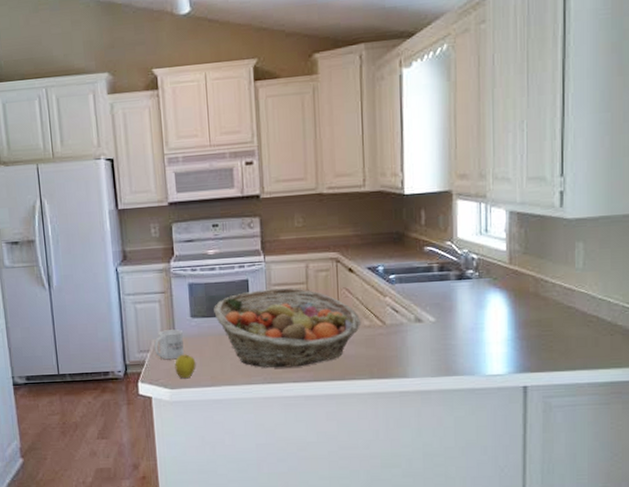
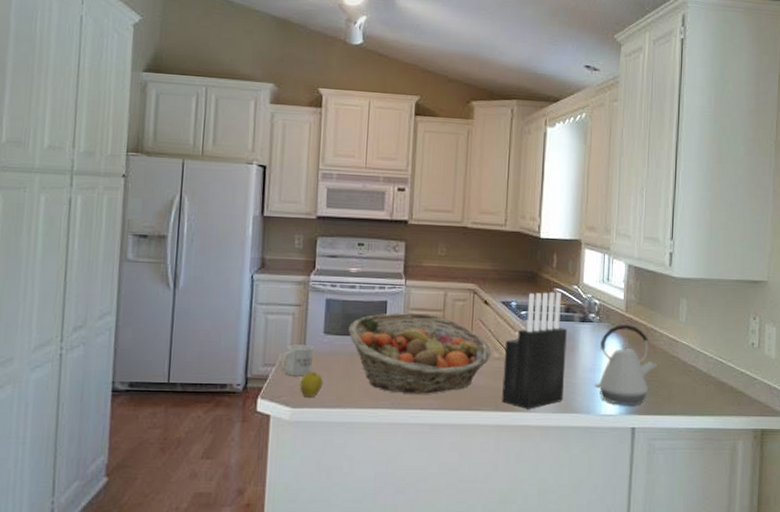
knife block: none [374,250,444,375] -> present [502,291,567,409]
kettle: none [477,276,550,364] -> present [594,324,657,406]

